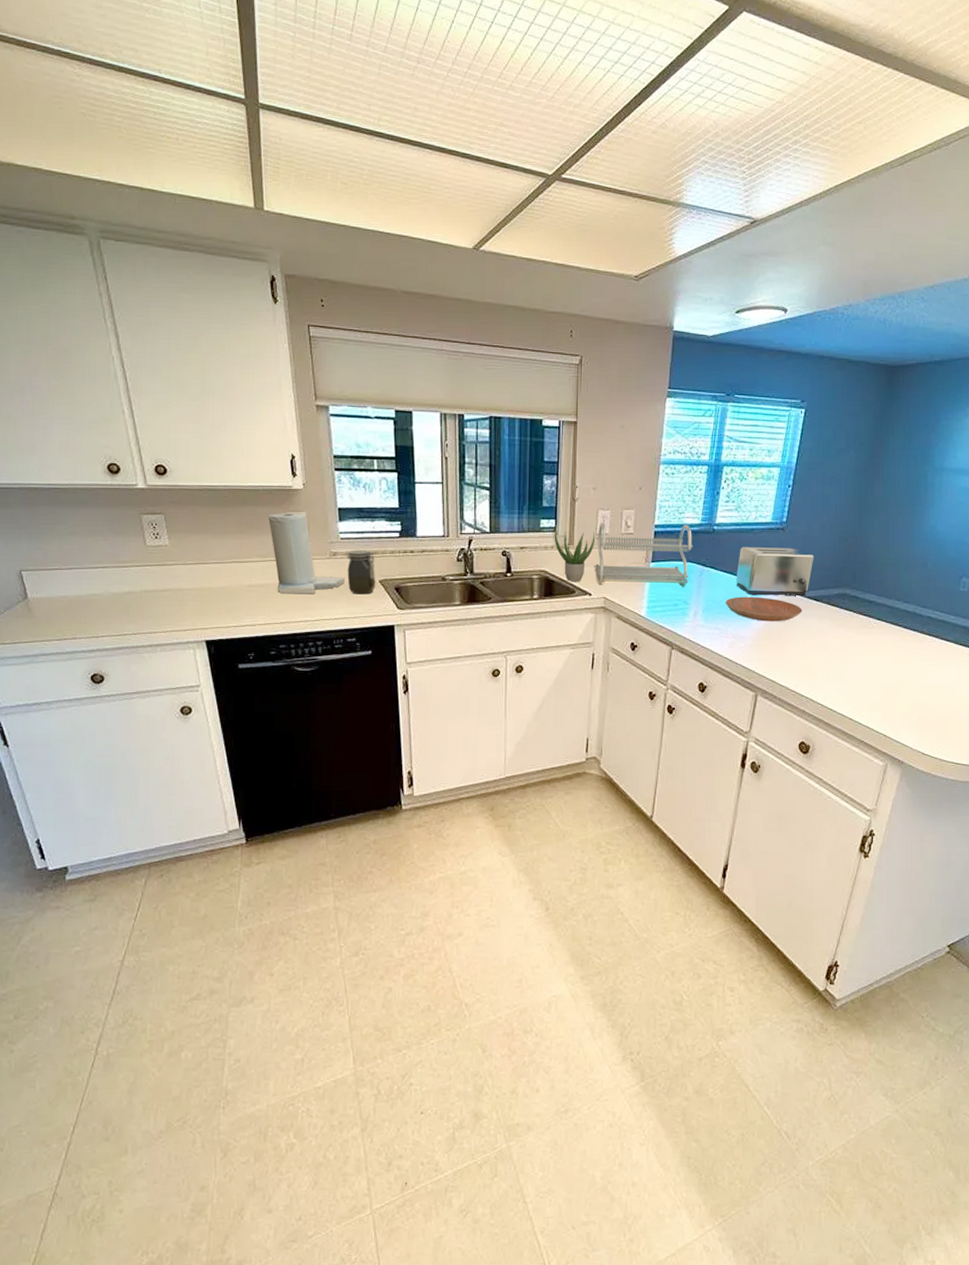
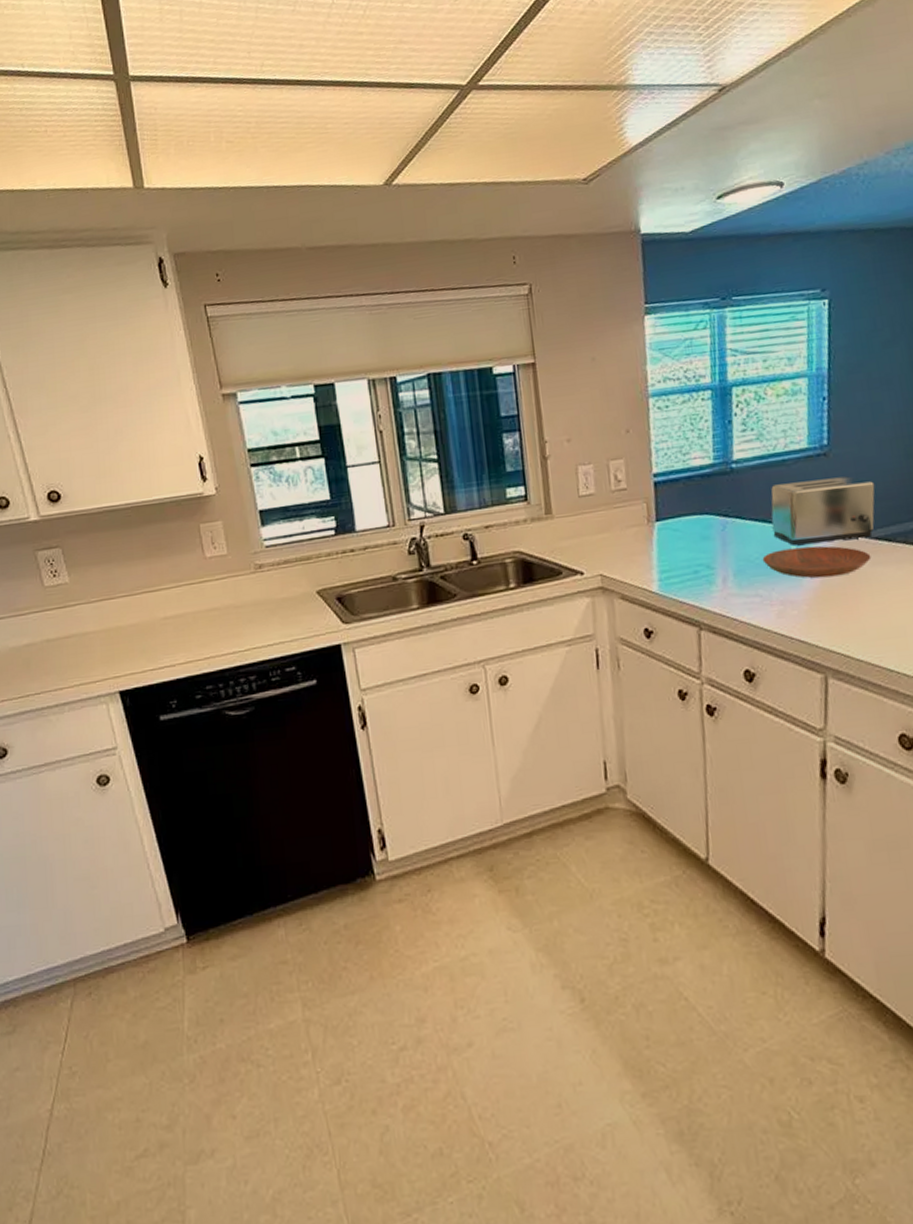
paper towel: present [268,513,345,595] -> none [179,523,275,622]
jar: present [346,550,376,595] -> none [274,556,314,612]
potted plant: present [554,526,596,582] -> none [524,493,579,561]
dish rack: present [594,522,693,587] -> none [579,467,709,560]

